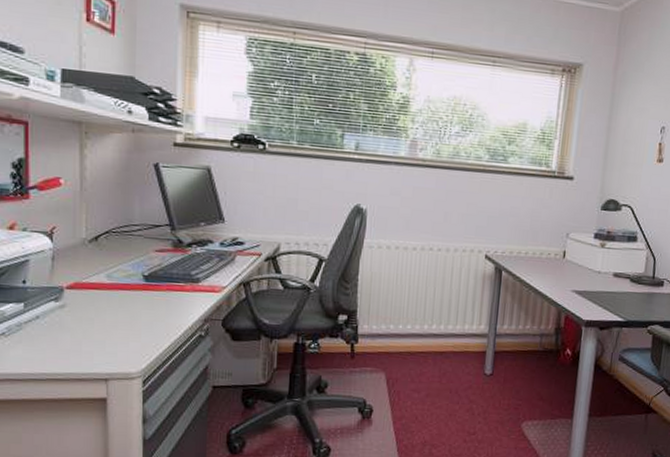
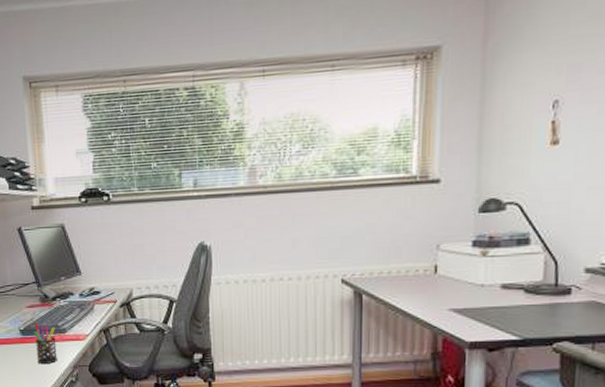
pen holder: none [159,268,187,315] -> present [33,322,58,364]

